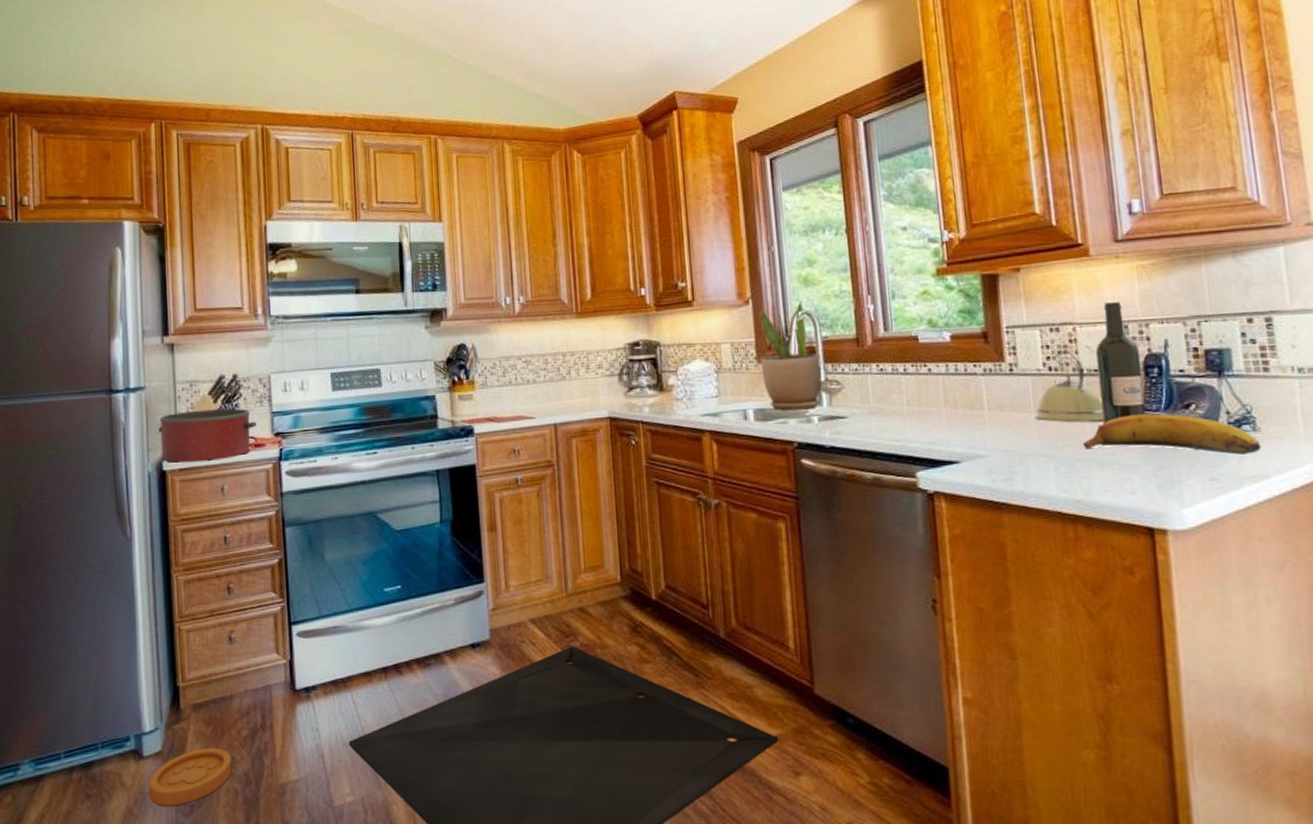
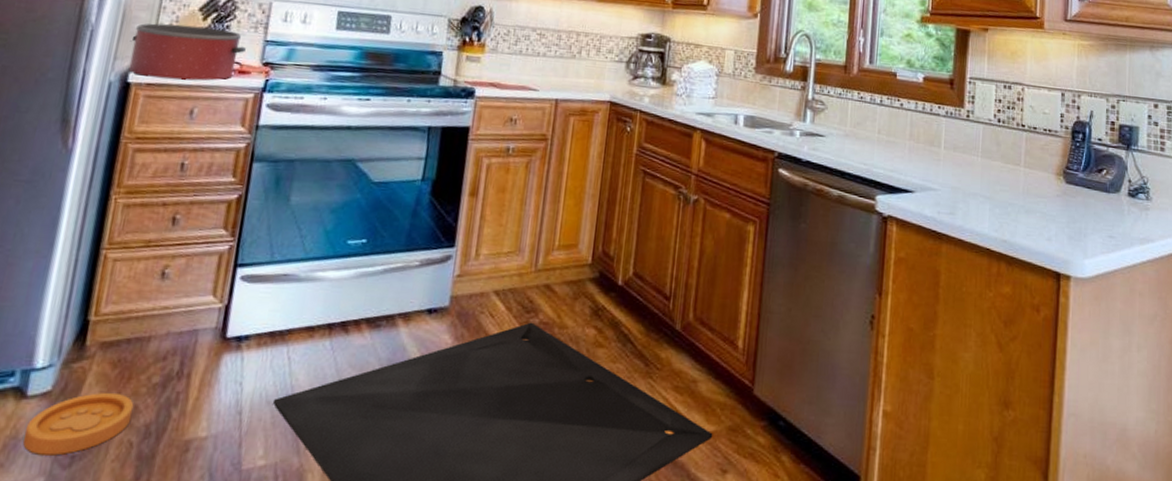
potted plant: present [760,300,822,410] -> none [757,23,812,124]
kettle: present [1035,350,1104,423] -> none [981,106,1036,173]
fruit: present [1082,413,1262,455] -> none [1015,171,1151,219]
wine bottle: present [1095,302,1146,424] -> none [1034,71,1070,176]

